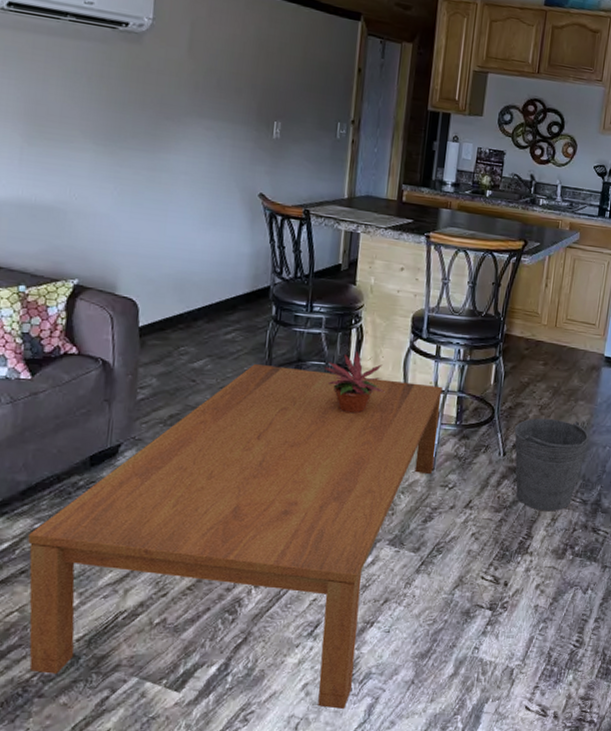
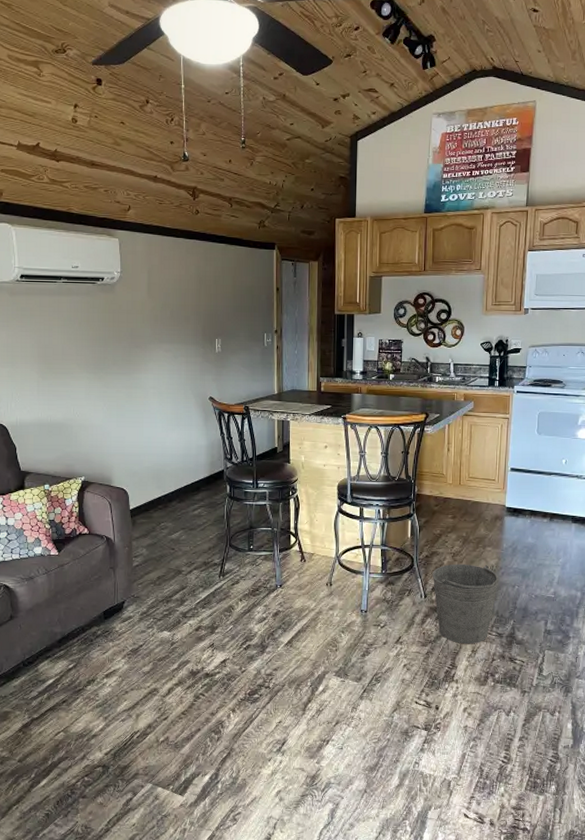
coffee table: present [28,364,443,710] -> none [66,533,368,813]
potted plant: present [325,350,385,414] -> none [271,516,321,568]

